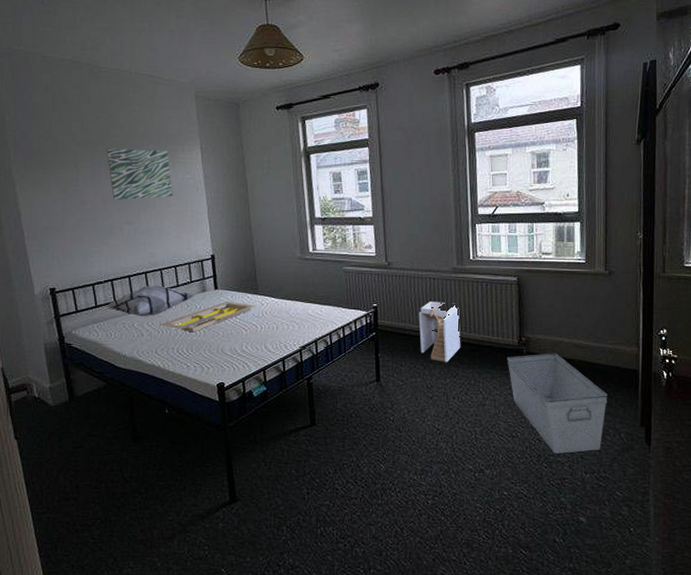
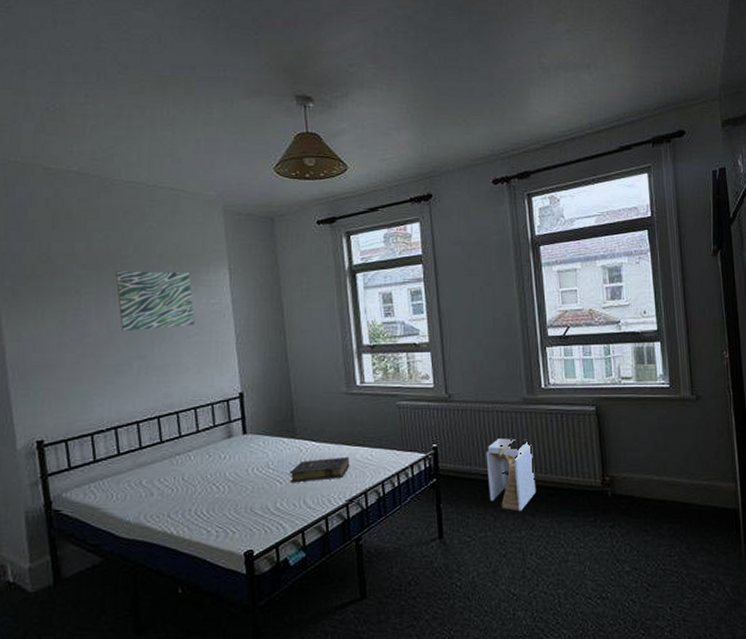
decorative pillow: present [106,286,194,317] -> none [107,432,217,472]
serving tray: present [159,301,256,333] -> none [174,447,293,489]
book: none [253,311,303,331] -> present [290,456,350,483]
storage bin: present [507,353,608,453] -> none [590,493,707,616]

